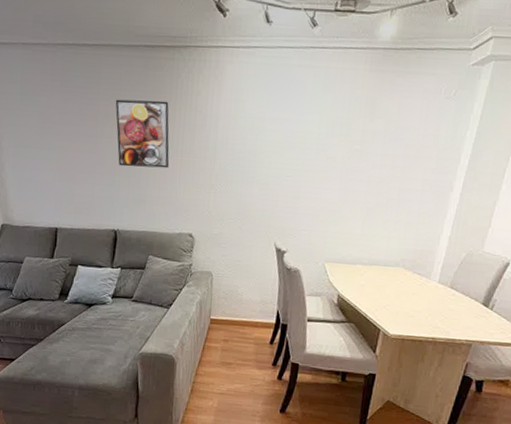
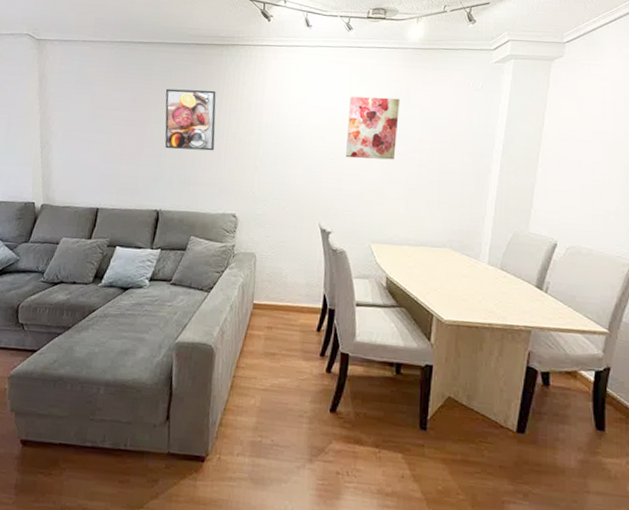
wall art: none [304,106,365,177] -> present [346,96,400,160]

